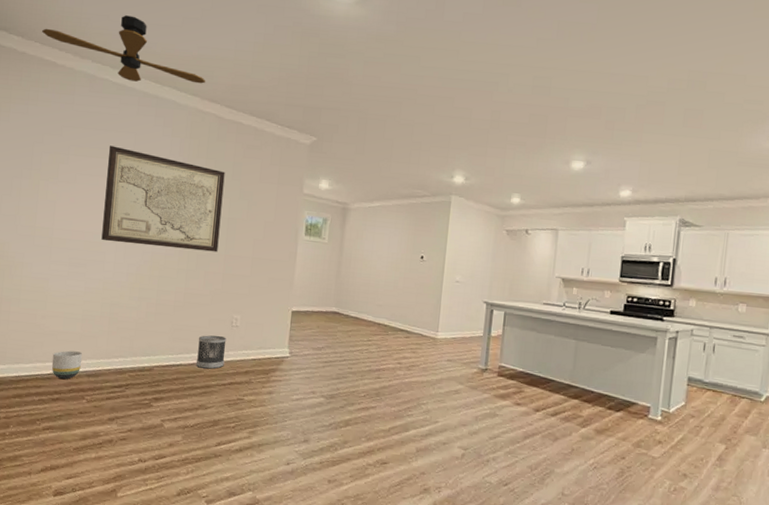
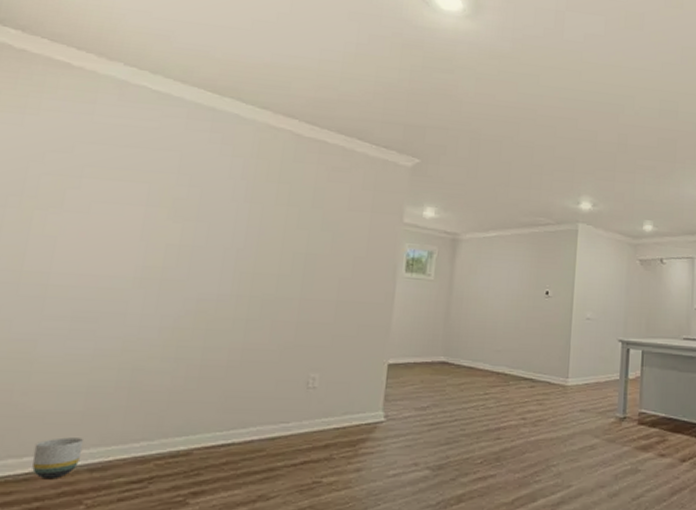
ceiling fan: present [42,15,206,84] -> none [53,13,281,96]
wall art: present [101,145,225,252] -> none [123,166,303,296]
wastebasket: present [196,335,227,369] -> none [255,401,300,446]

